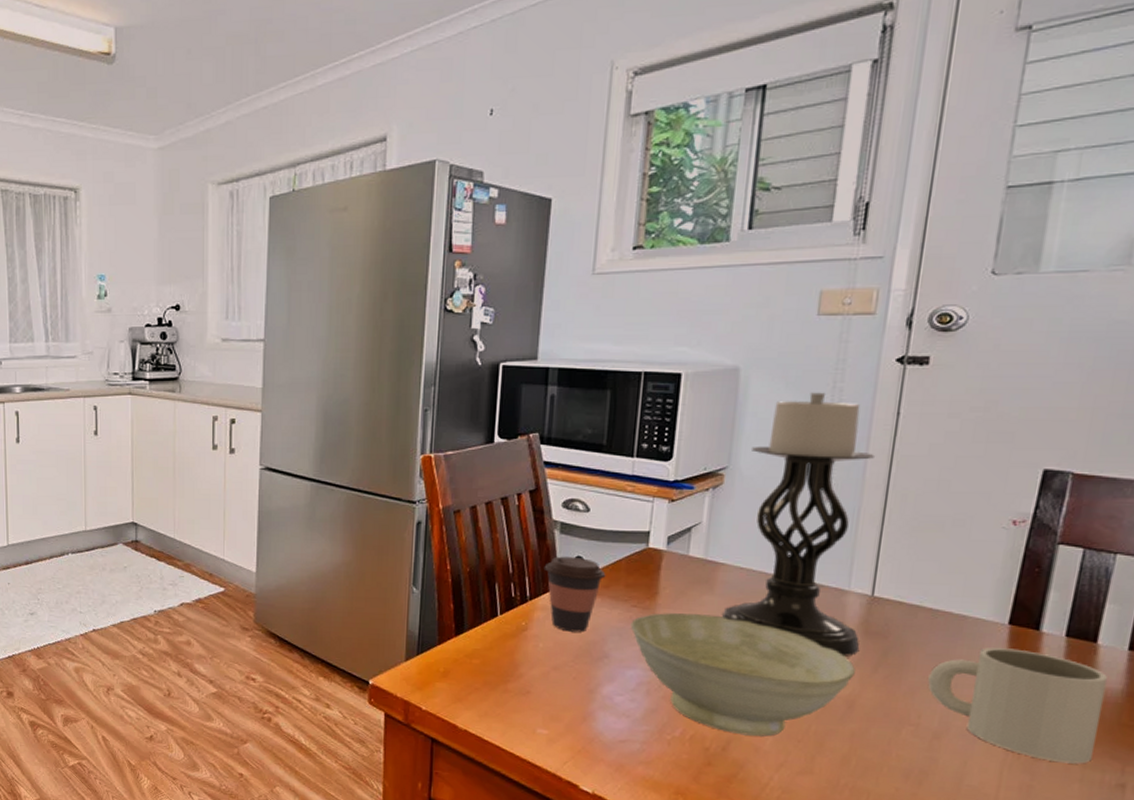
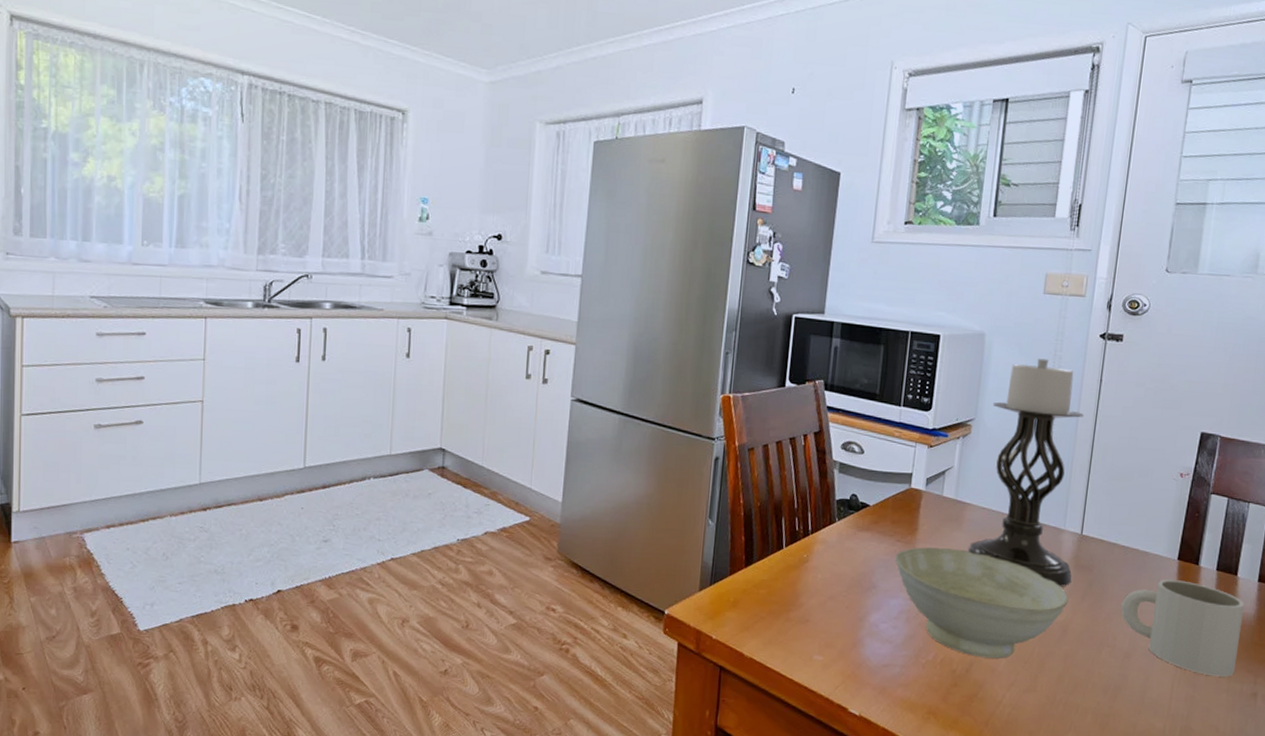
coffee cup: present [544,556,606,632] -> none [824,493,876,564]

